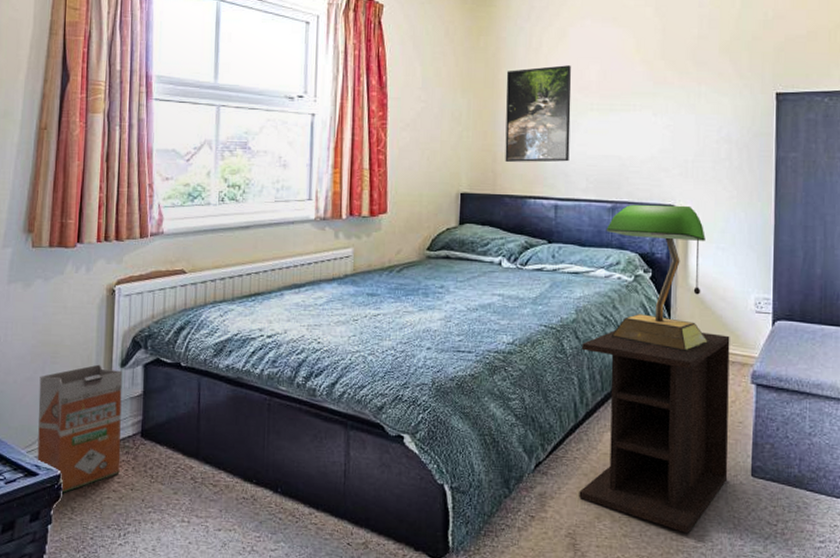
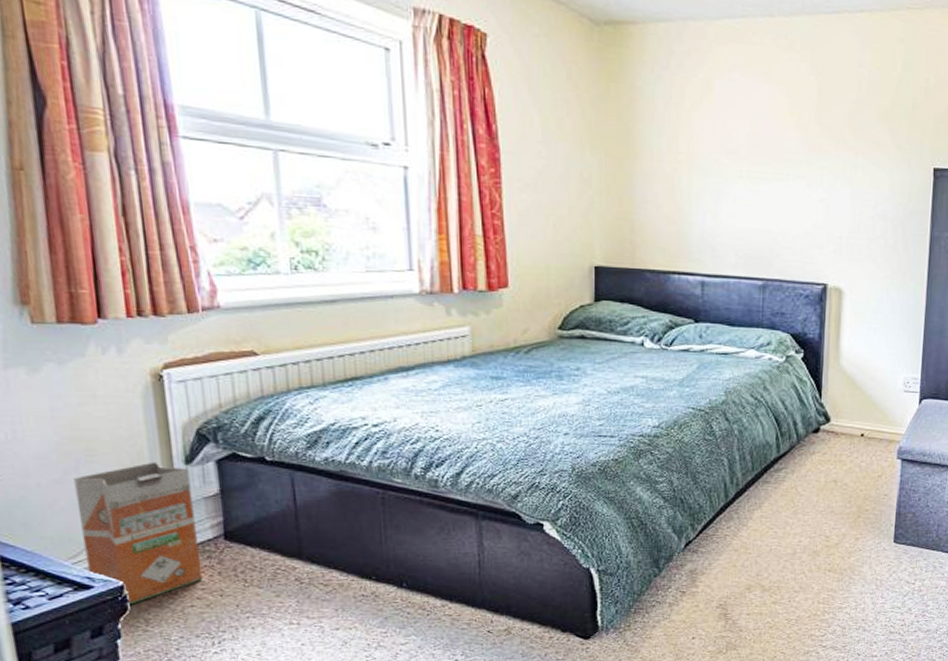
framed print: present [505,65,572,162] -> none [643,124,718,235]
nightstand: present [579,330,730,534] -> none [730,411,879,597]
table lamp: present [606,204,708,351] -> none [756,282,858,430]

